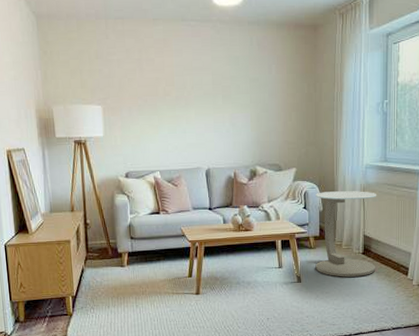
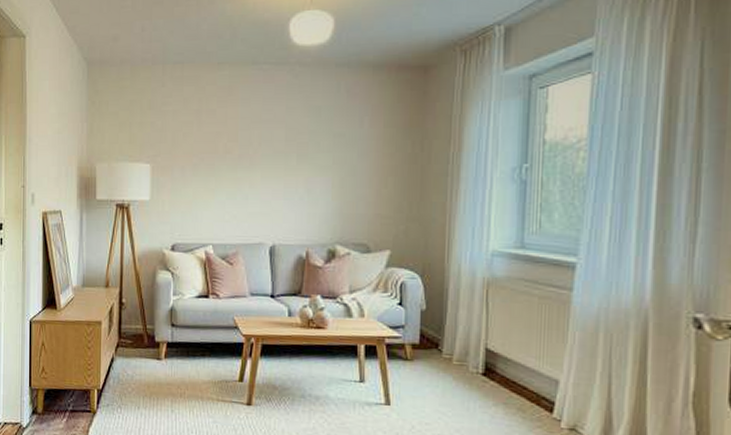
side table: present [315,191,376,277] -> none [411,284,507,407]

